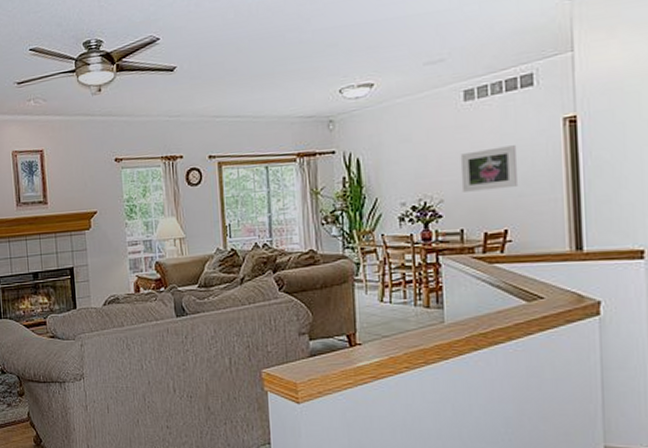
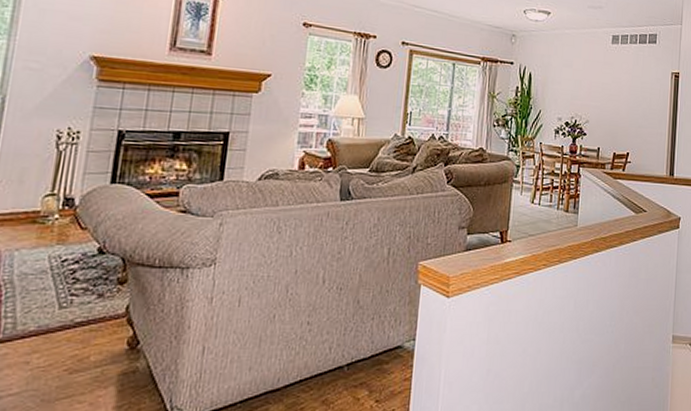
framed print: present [460,145,519,192] -> none [602,85,642,120]

